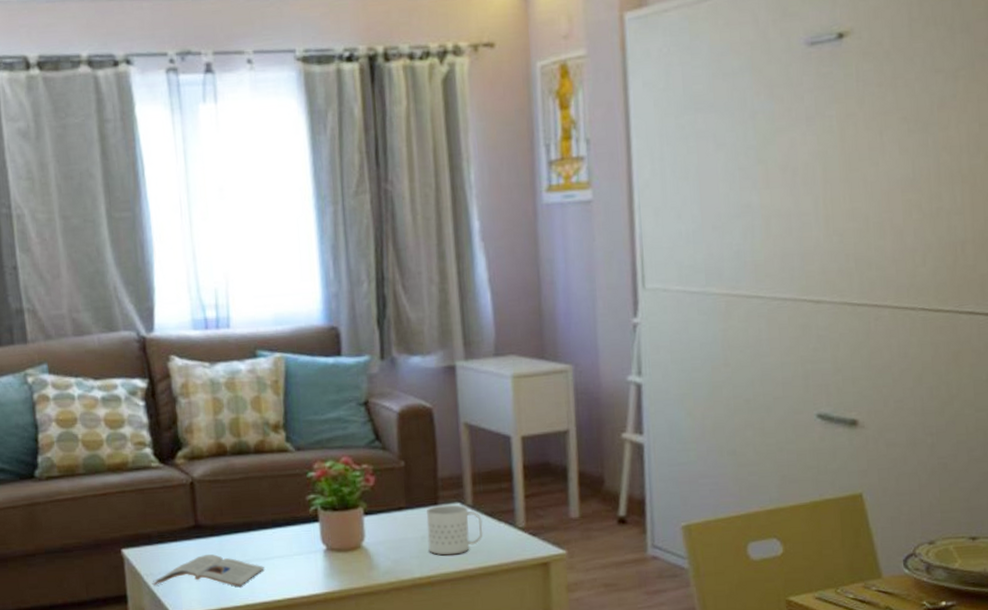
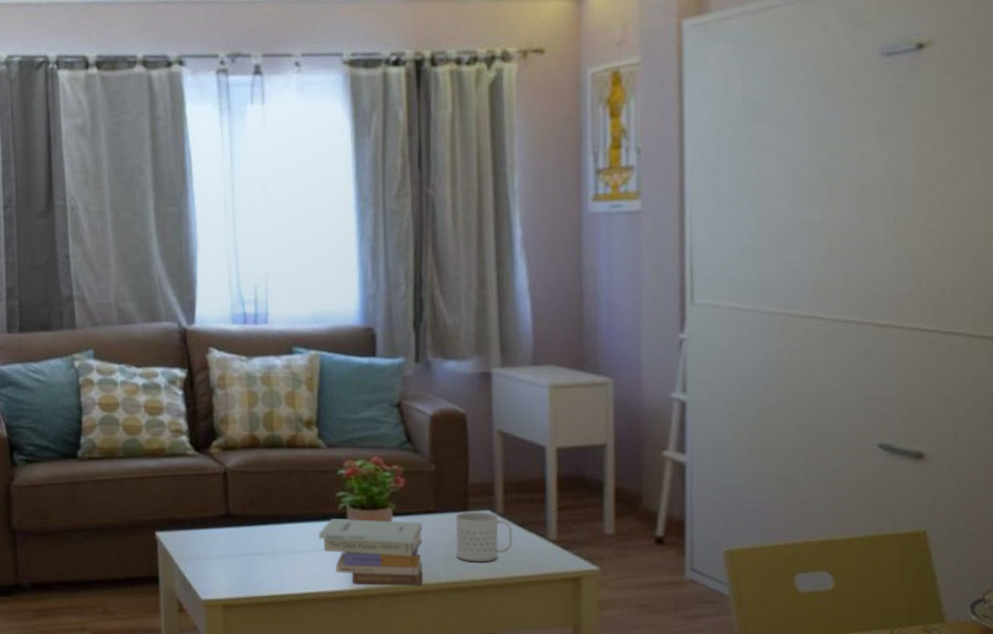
magazine: present [152,554,264,586] -> none [183,543,292,577]
books: none [291,519,397,587] -> present [319,519,423,585]

